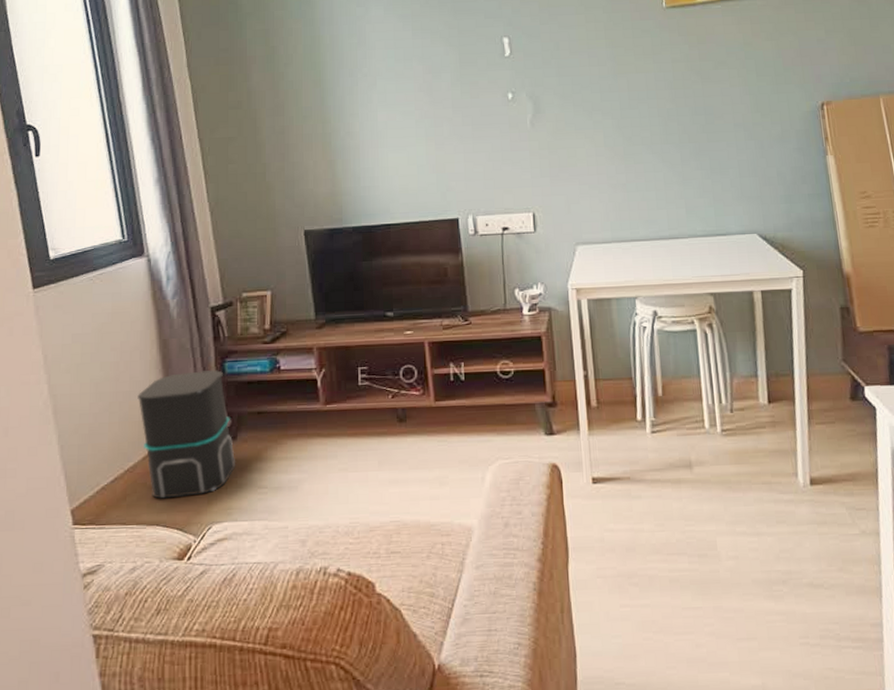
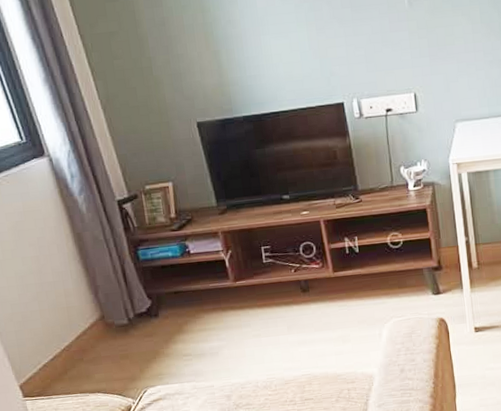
speaker: present [137,370,236,499] -> none [61,257,161,371]

